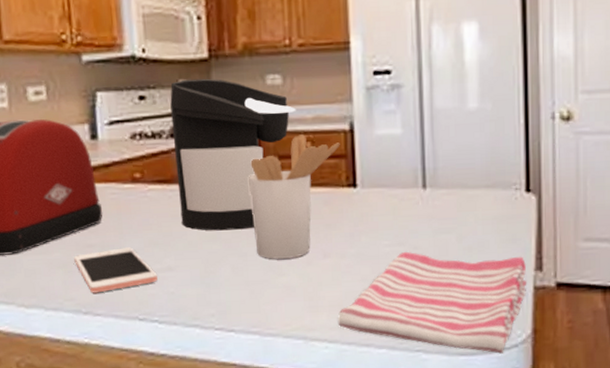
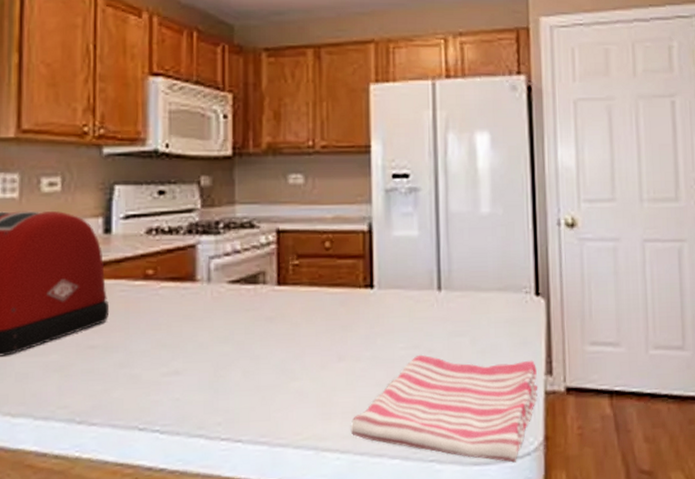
cell phone: present [74,247,158,293] -> none [73,349,162,400]
coffee maker: present [170,78,296,231] -> none [190,175,316,332]
utensil holder: present [248,134,340,259] -> none [265,234,359,362]

